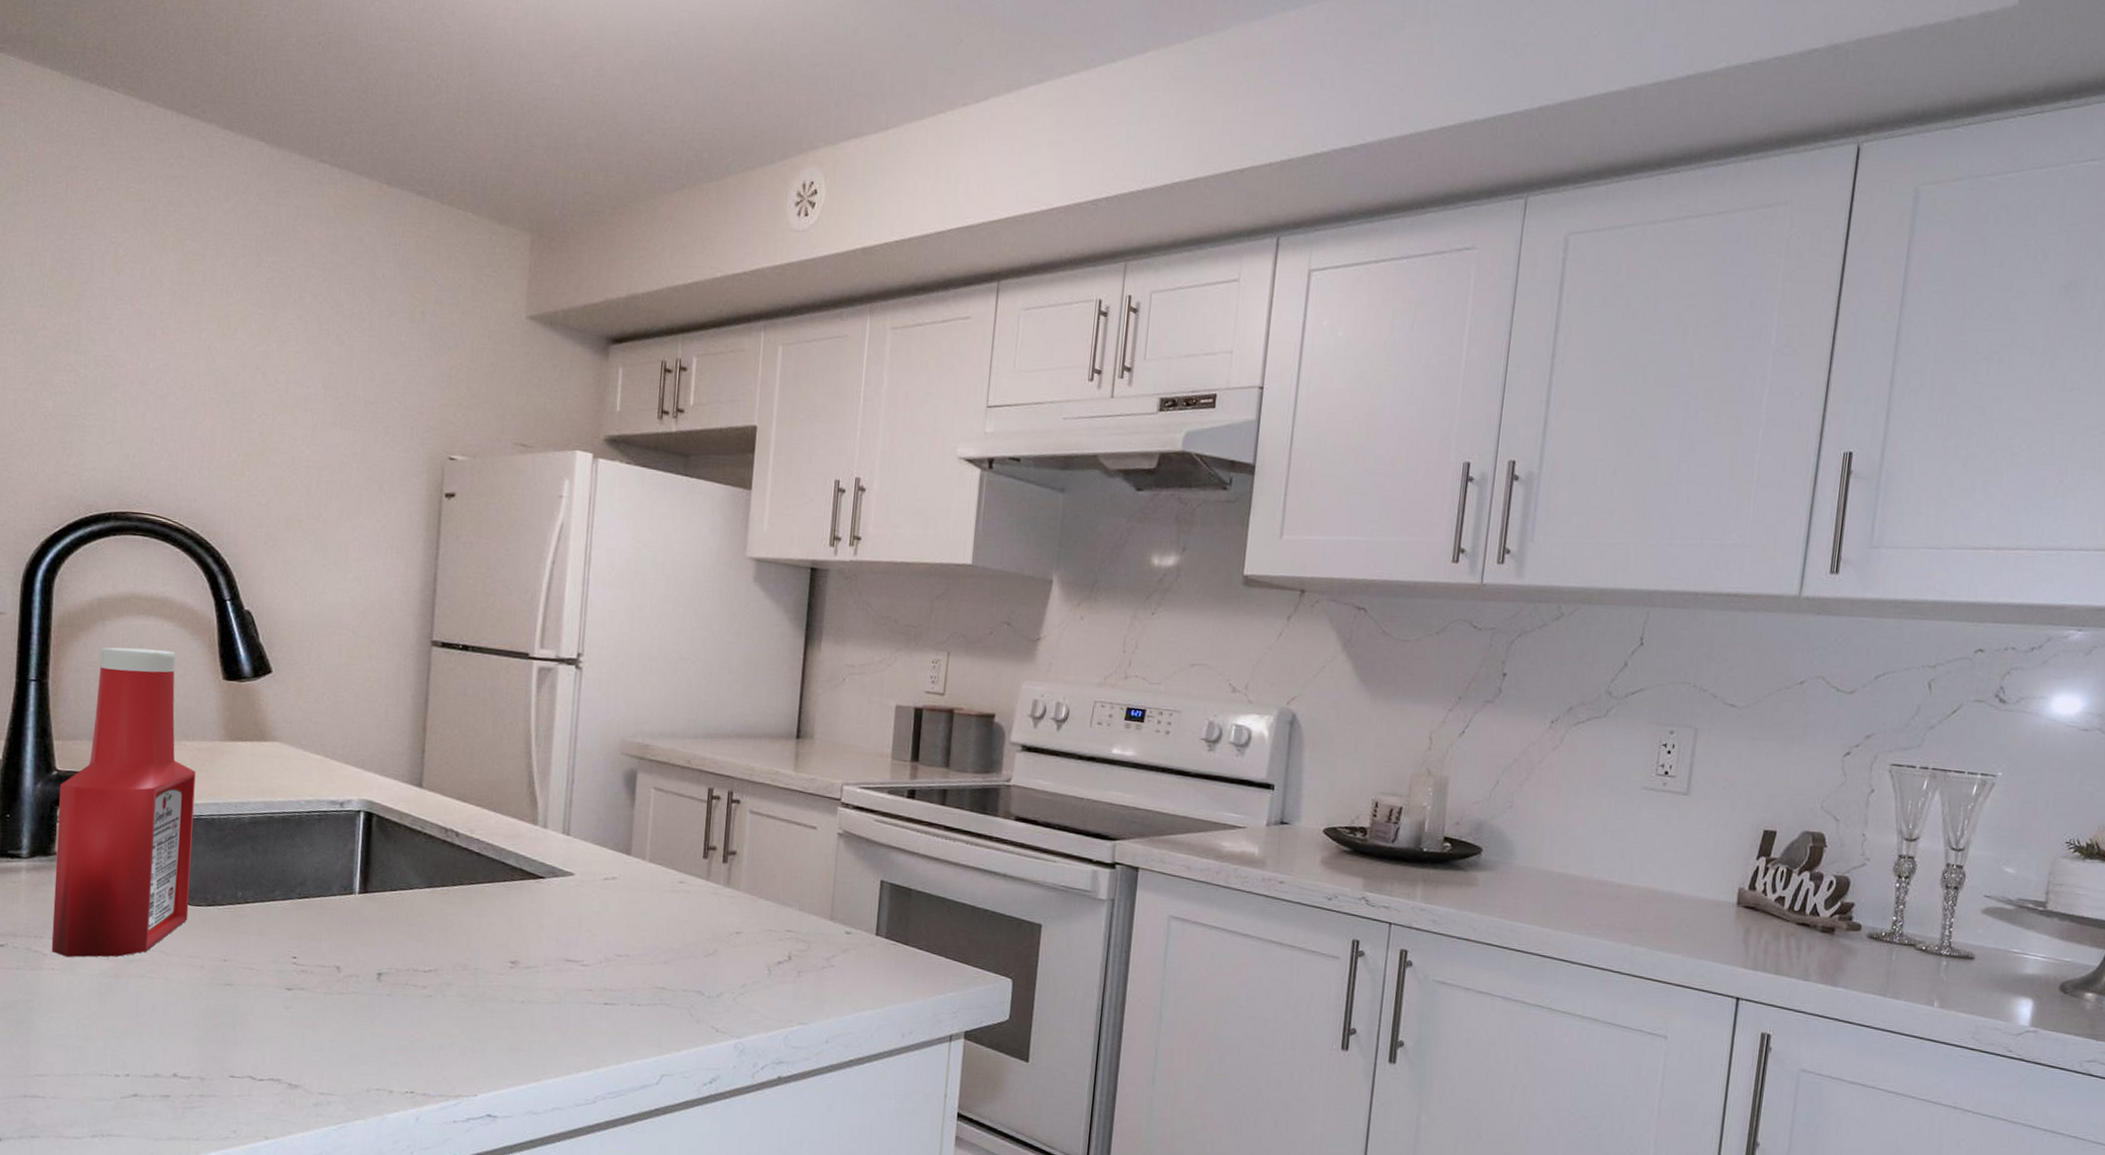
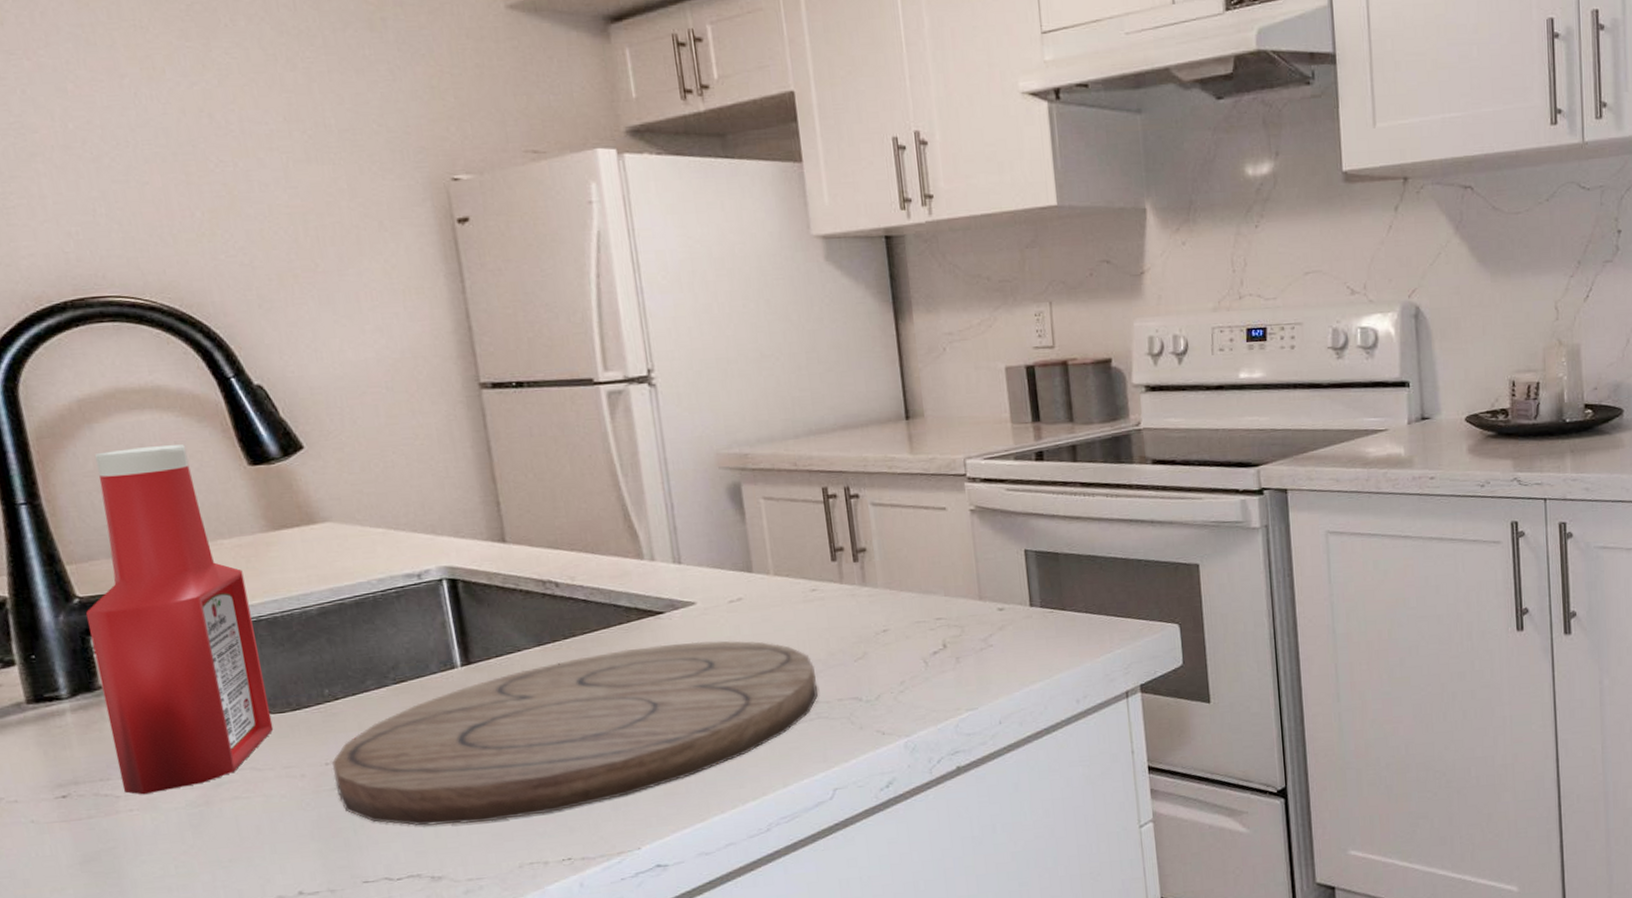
cutting board: none [227,905,667,1046] -> present [331,640,818,826]

